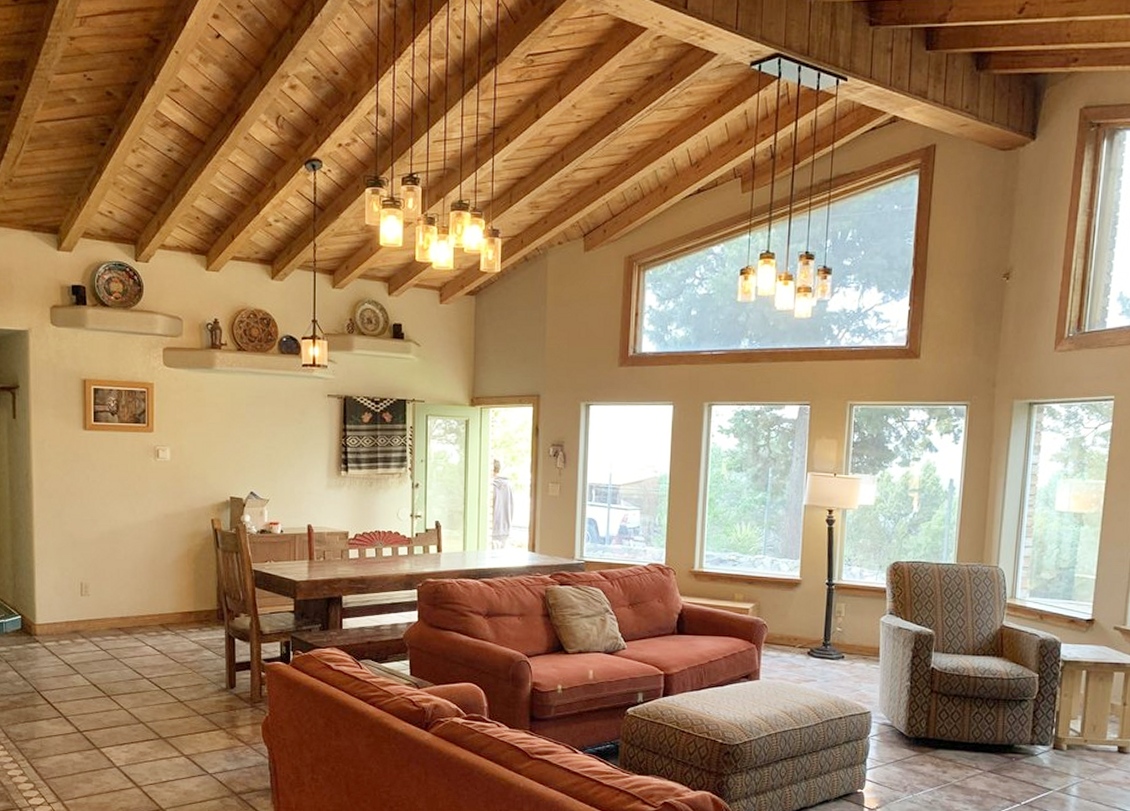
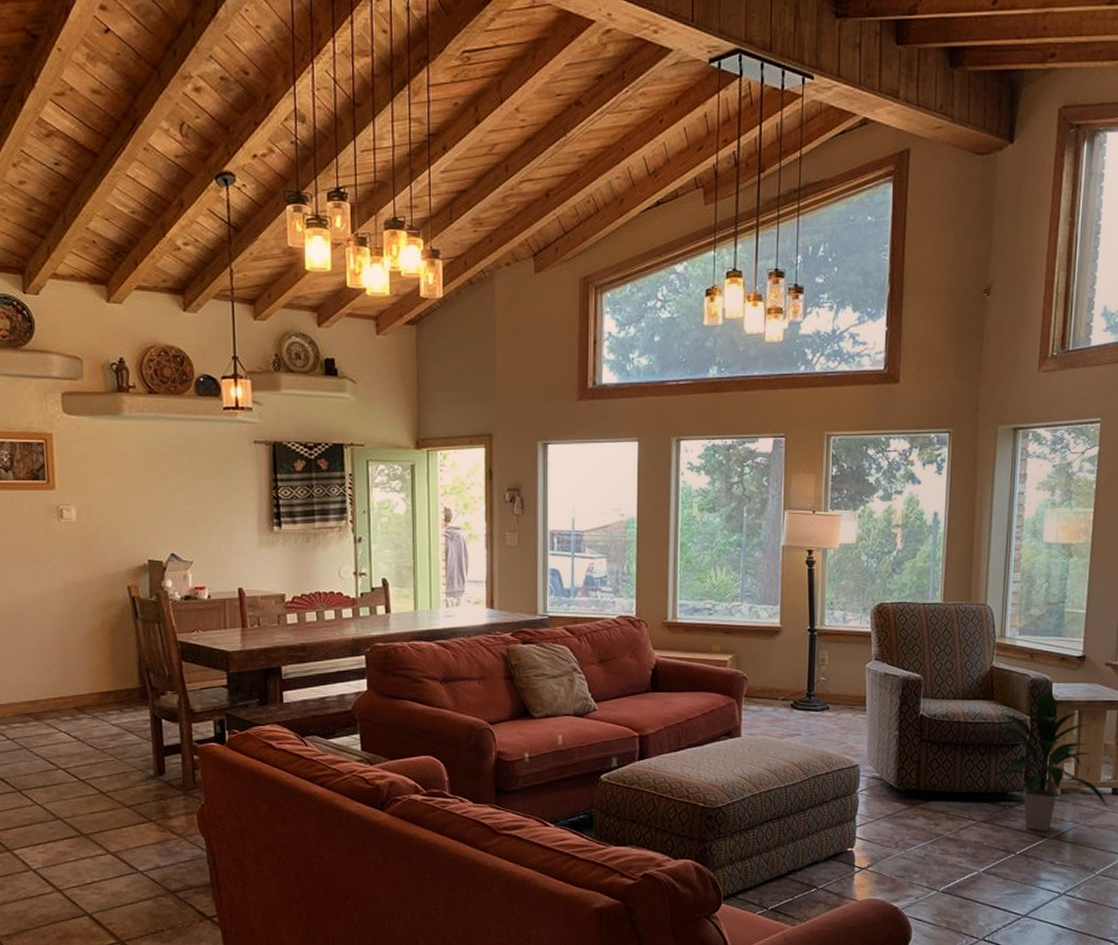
indoor plant: none [998,649,1114,785] -> present [991,689,1108,832]

